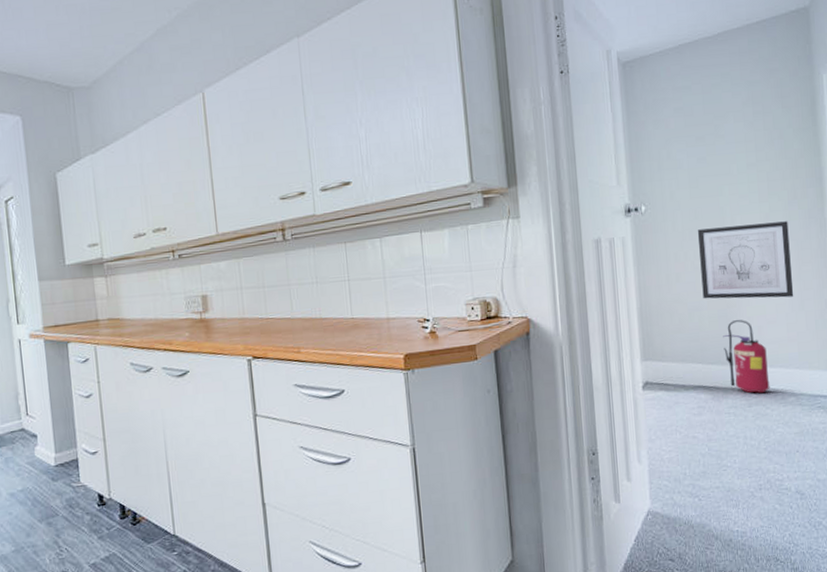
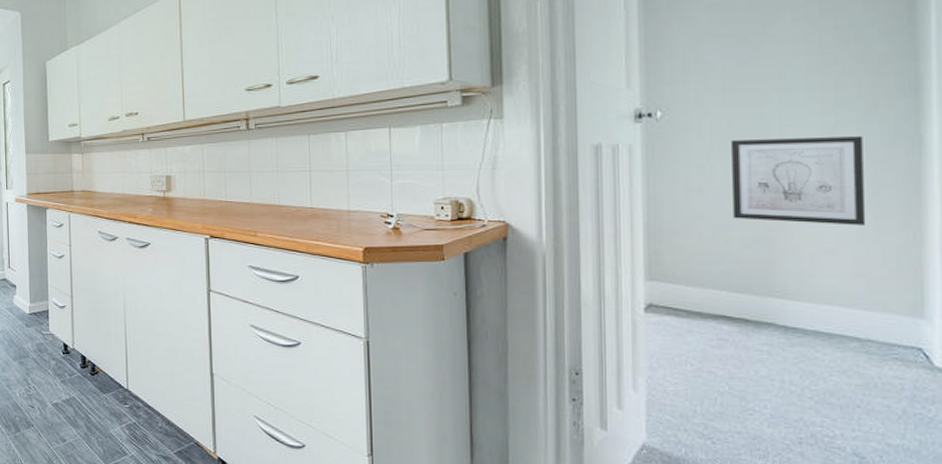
fire extinguisher: present [723,319,770,394] -> none [758,245,823,334]

